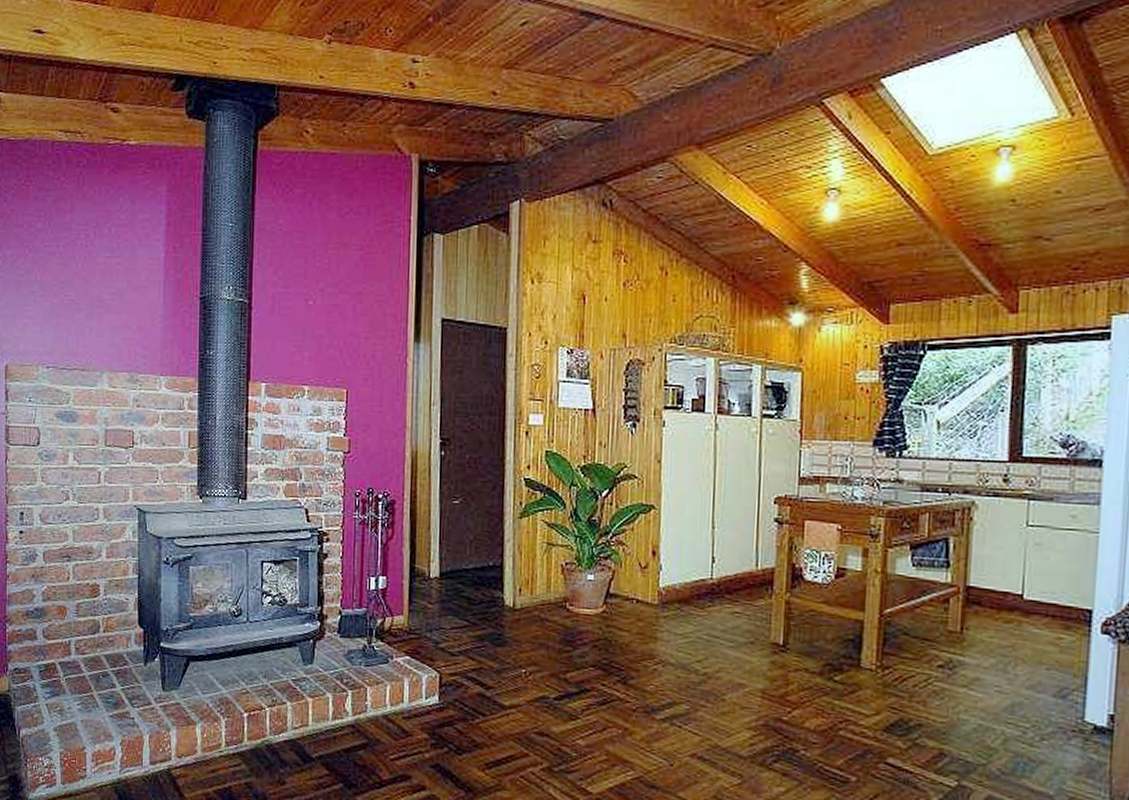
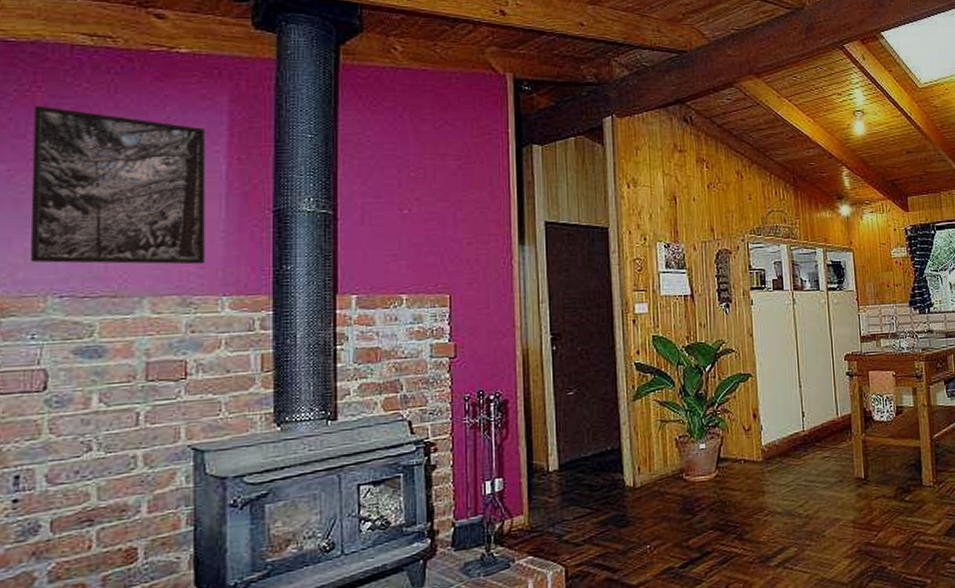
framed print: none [27,198,149,345] -> present [30,105,206,265]

